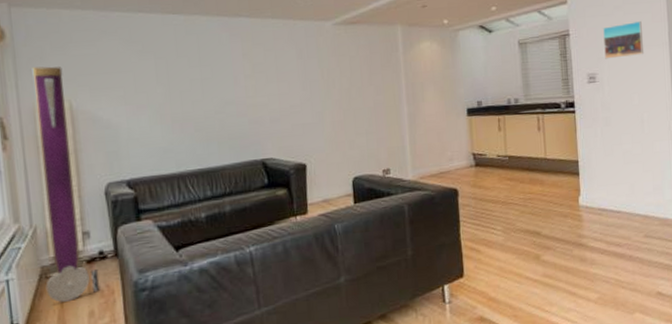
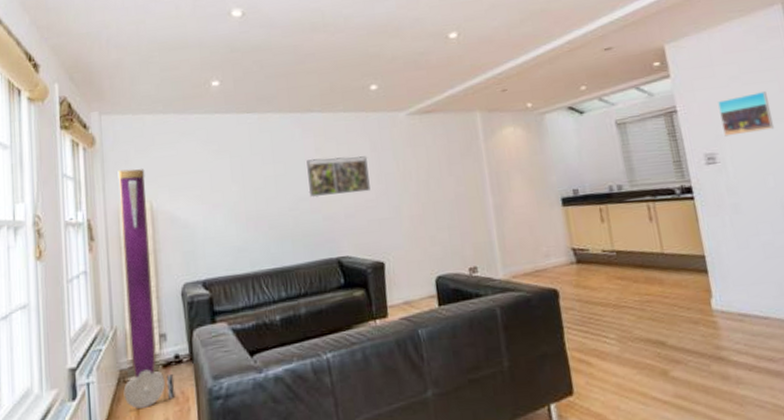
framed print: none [233,62,295,102] -> present [306,155,370,198]

